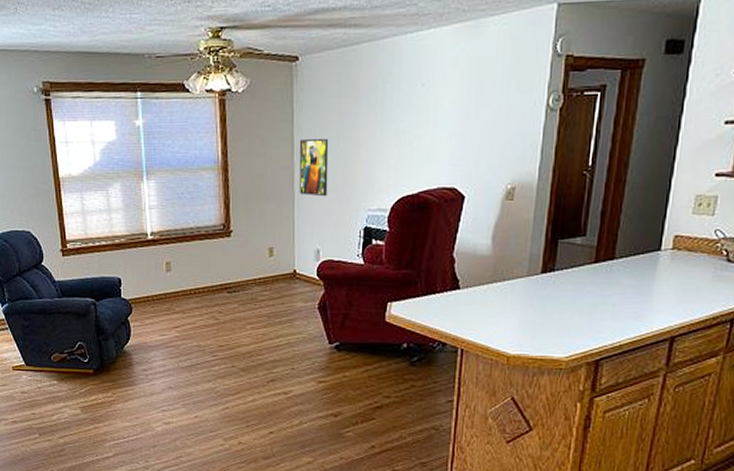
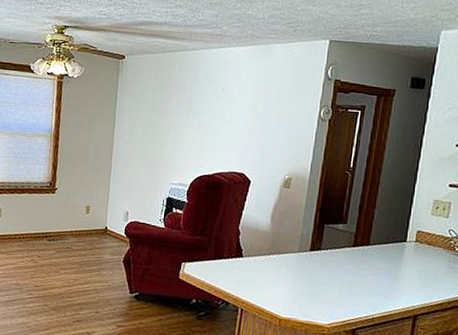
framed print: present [299,138,329,197] -> none [116,121,144,169]

